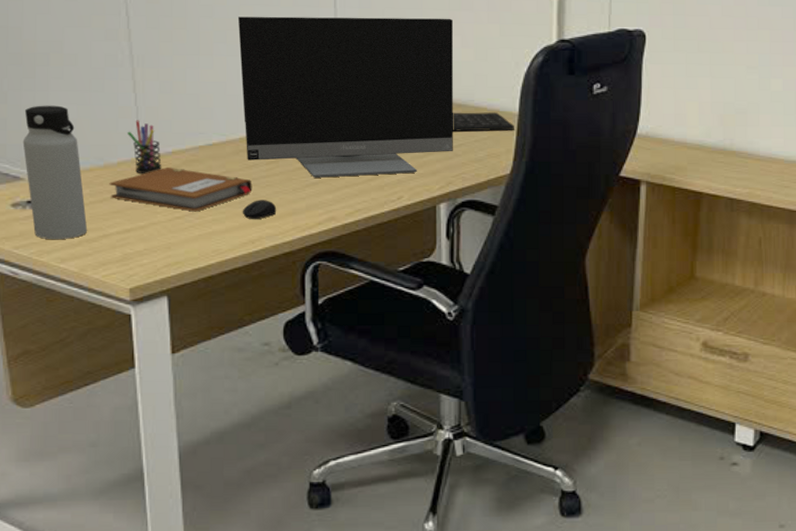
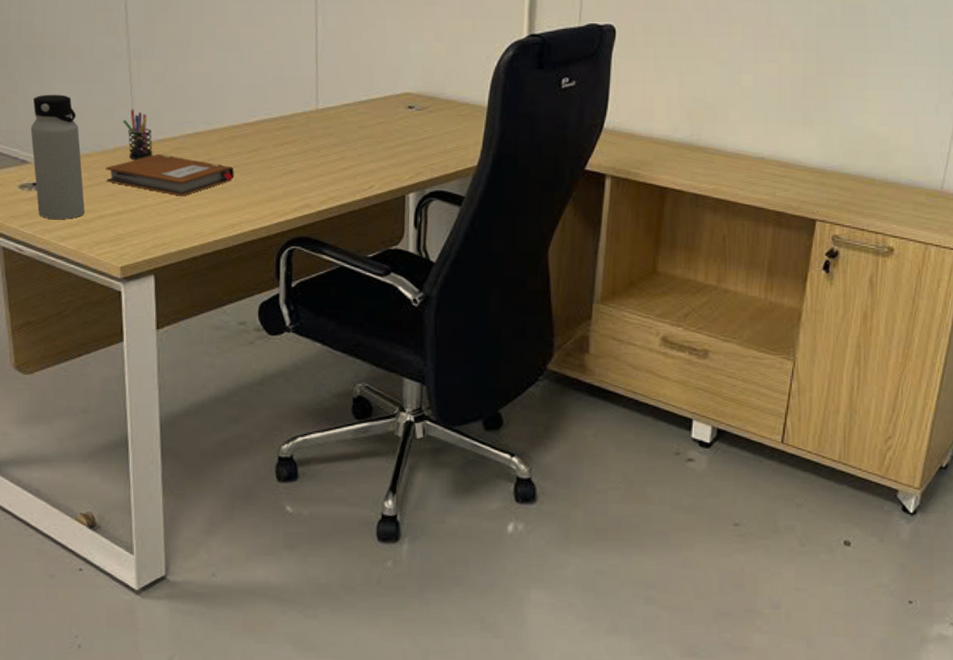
monitor: present [237,16,453,178] -> none [225,11,427,167]
computer mouse: present [242,200,277,220] -> none [224,186,256,205]
keyboard: present [452,112,514,132] -> none [423,105,483,124]

